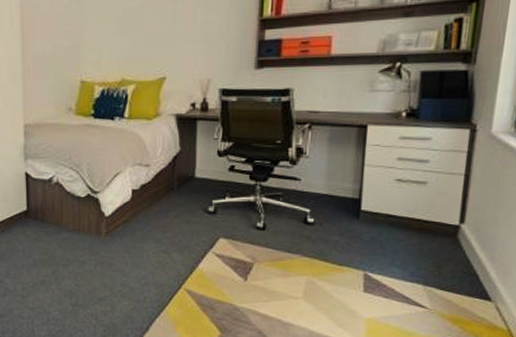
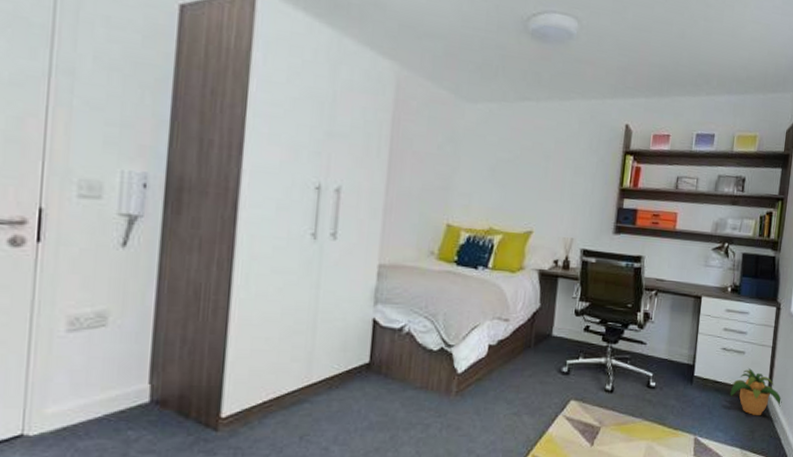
potted plant: none [407,200,480,250] -> present [730,368,782,415]

